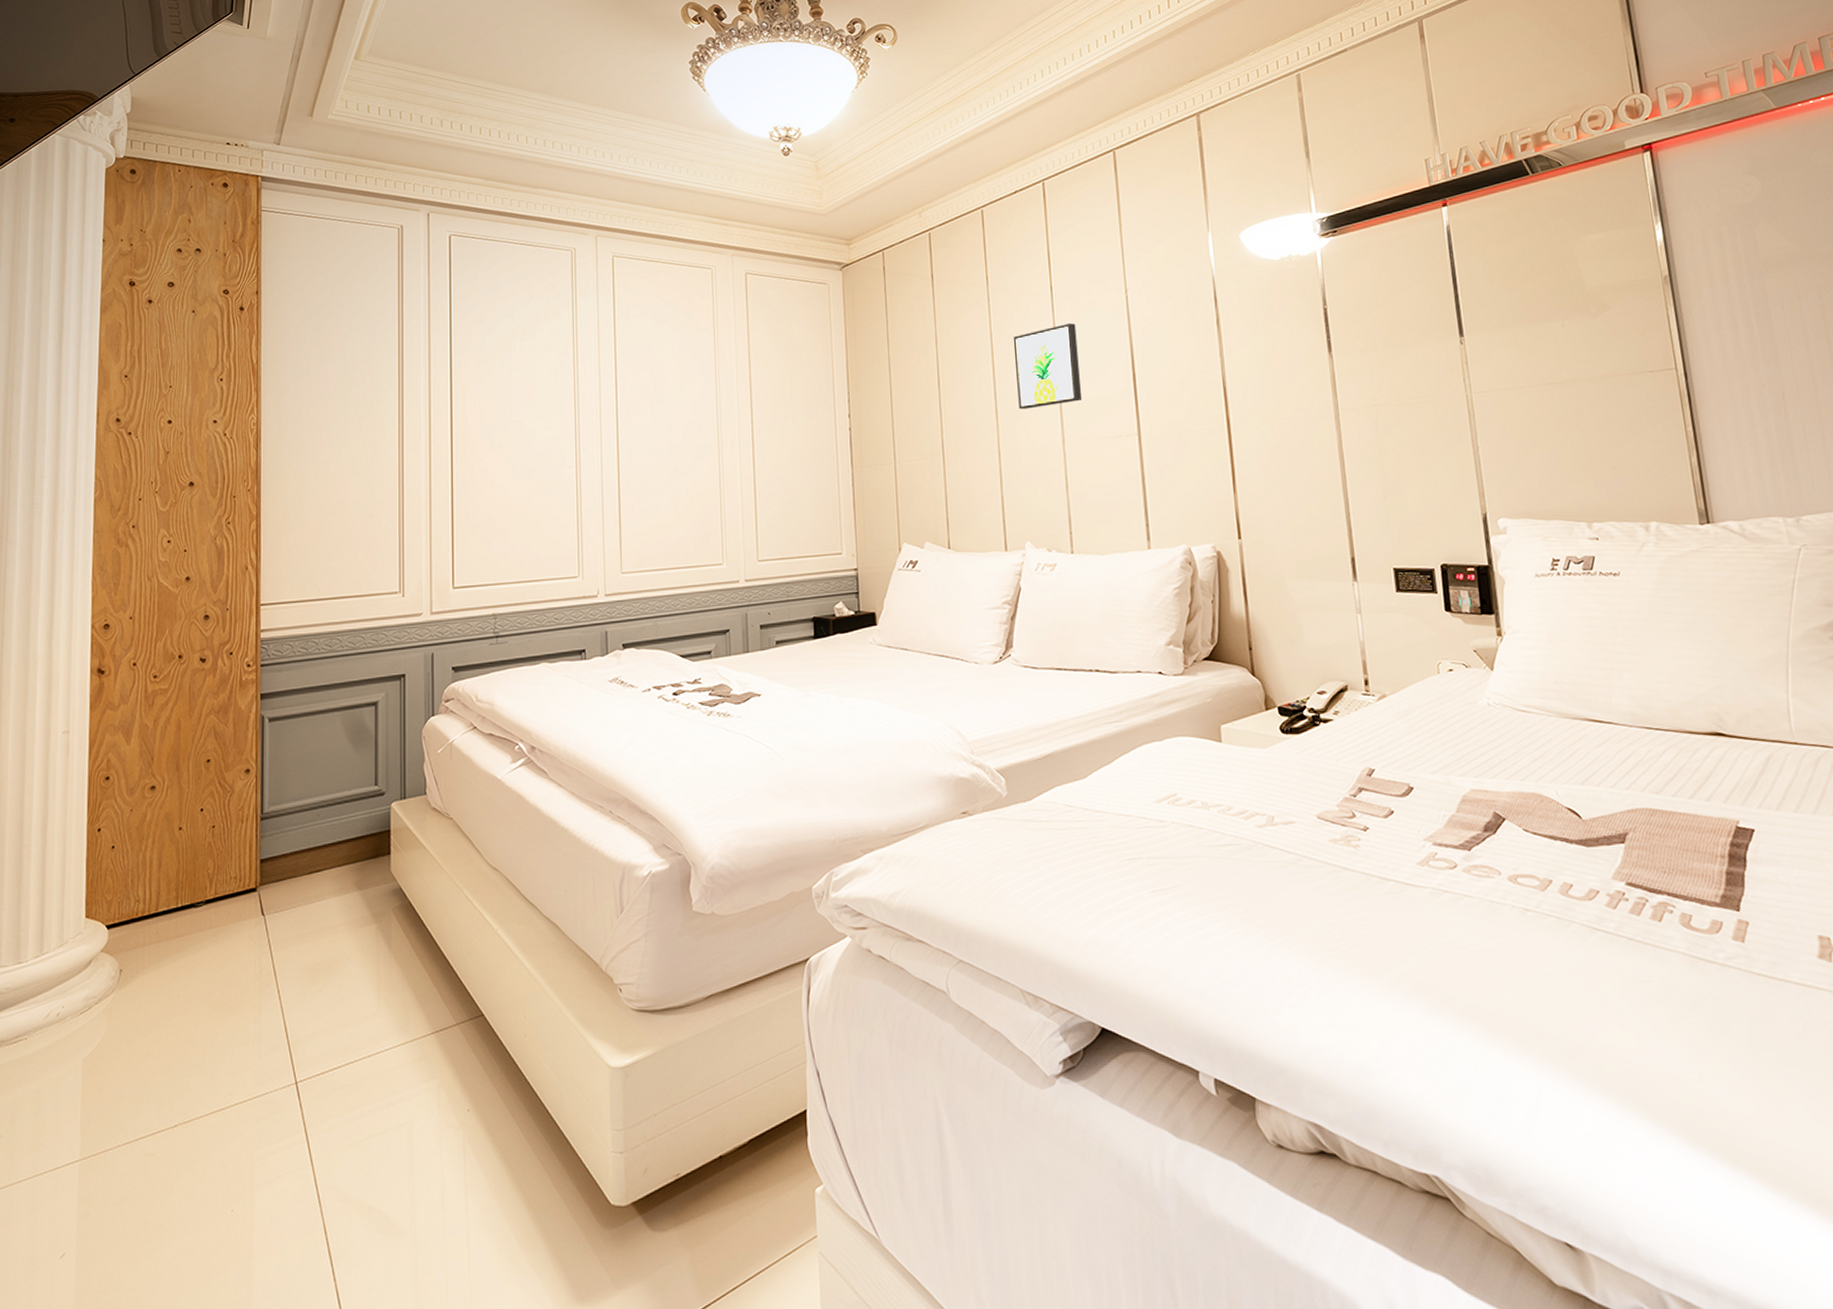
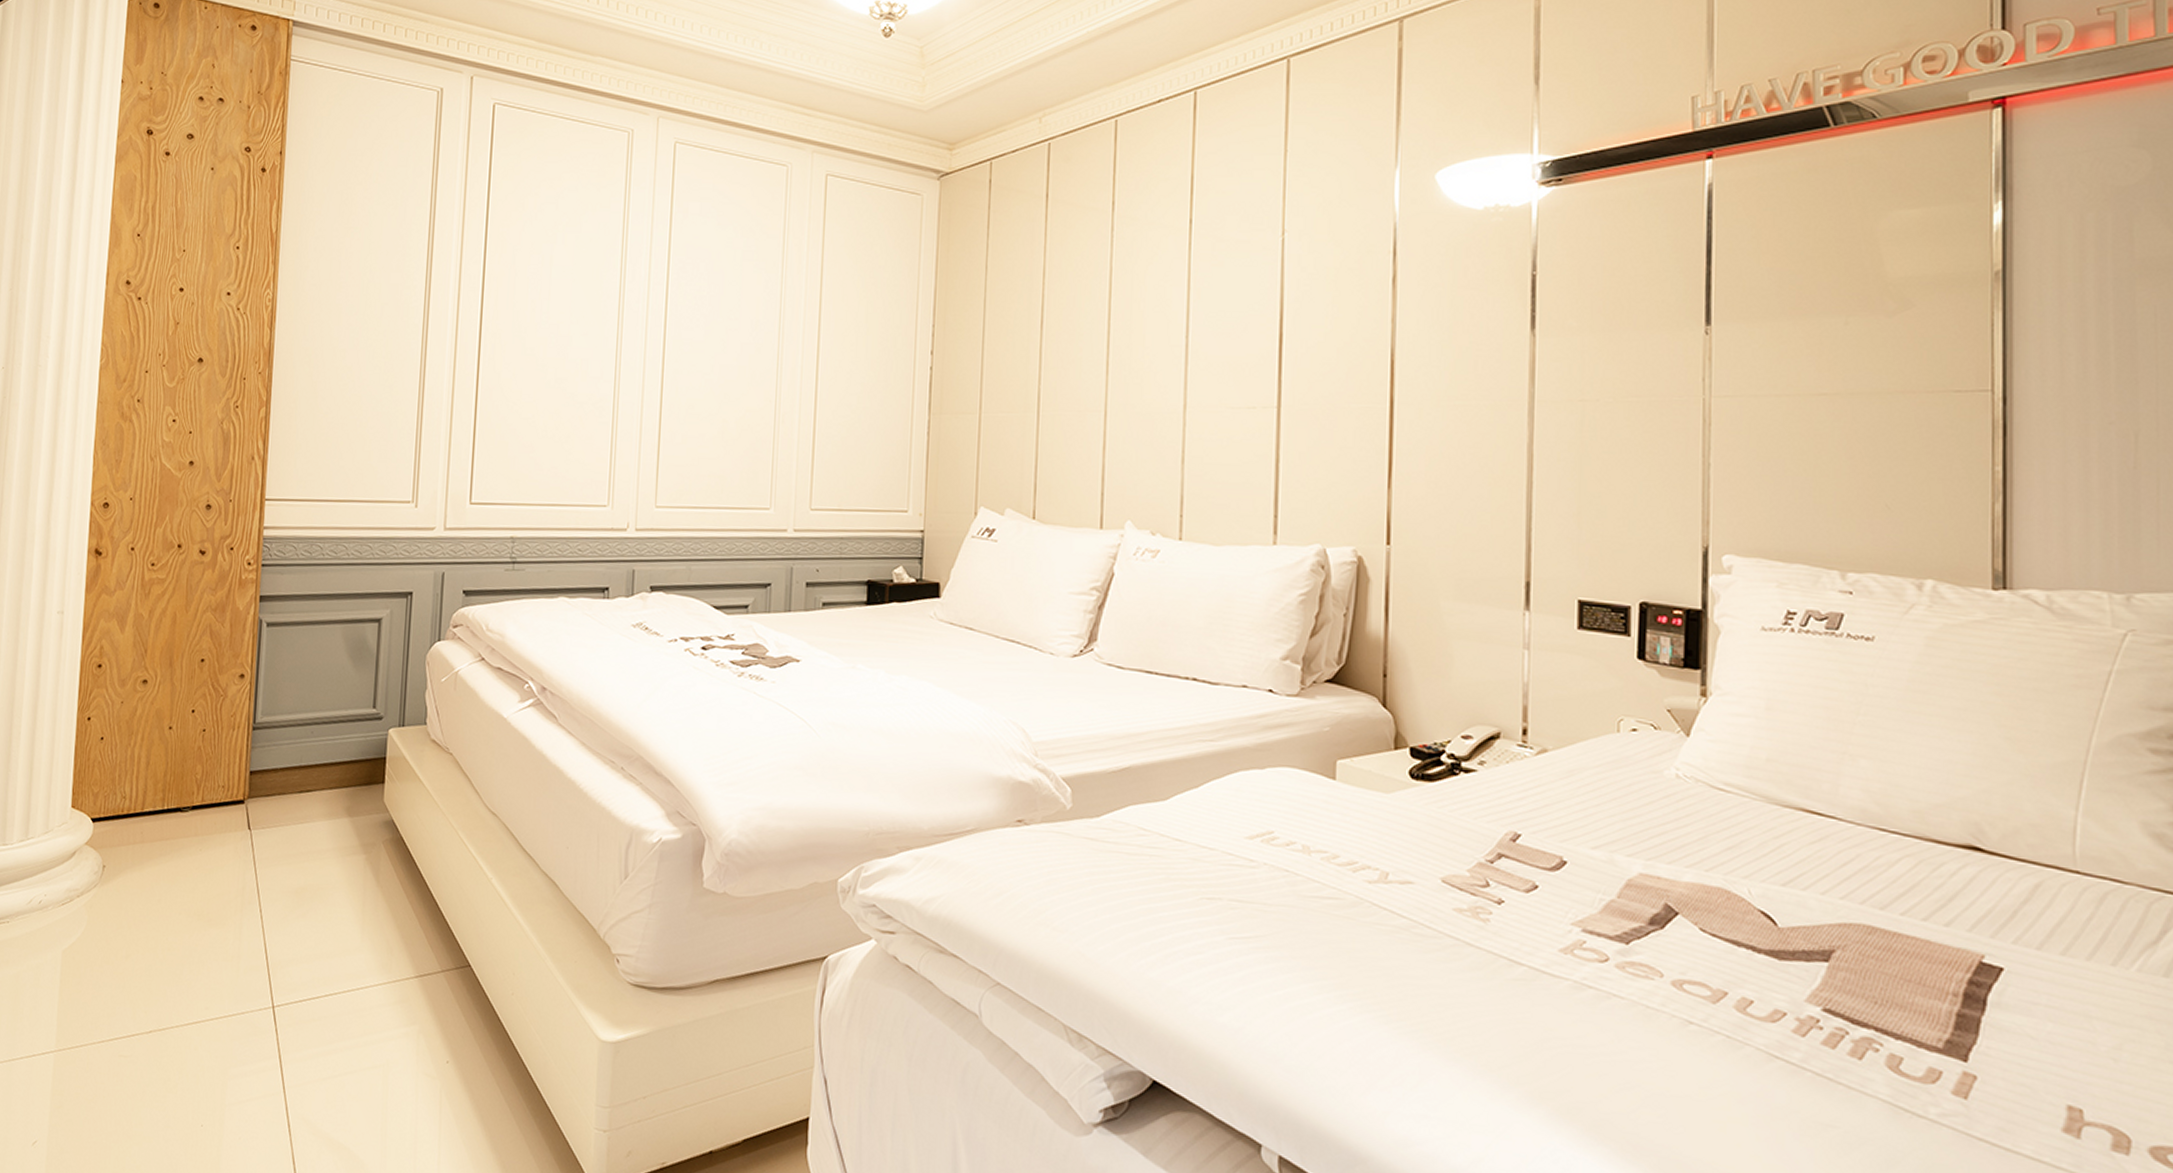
wall art: present [1013,323,1083,410] -> none [1135,266,1216,365]

